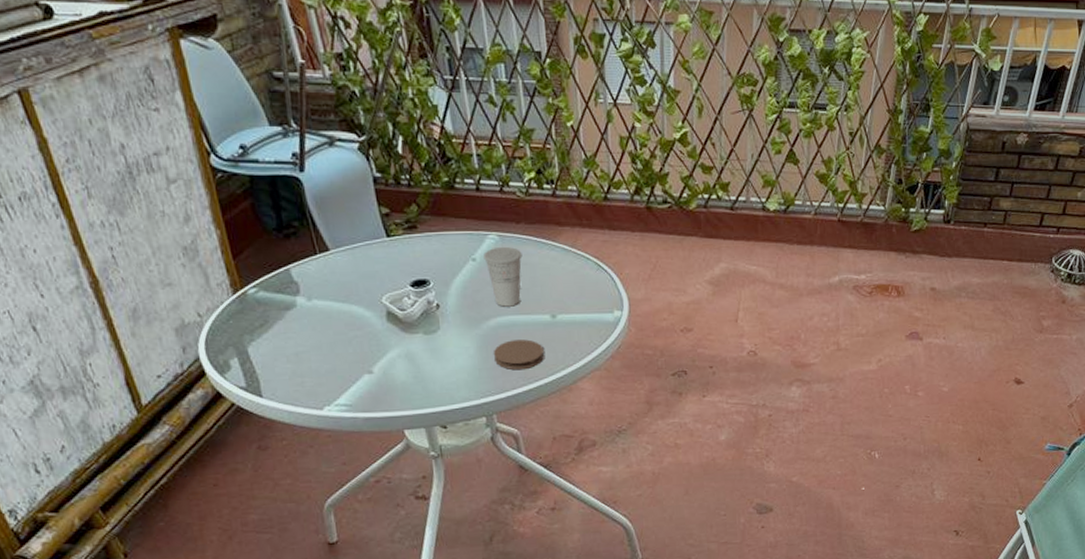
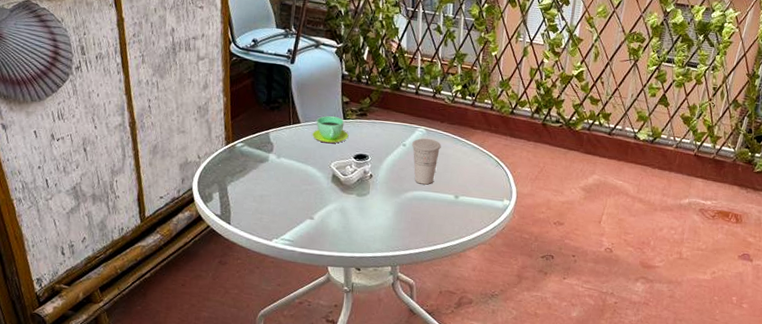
cup: none [349,235,398,272] -> present [312,116,349,144]
coaster: present [493,339,544,370] -> none [405,210,445,235]

